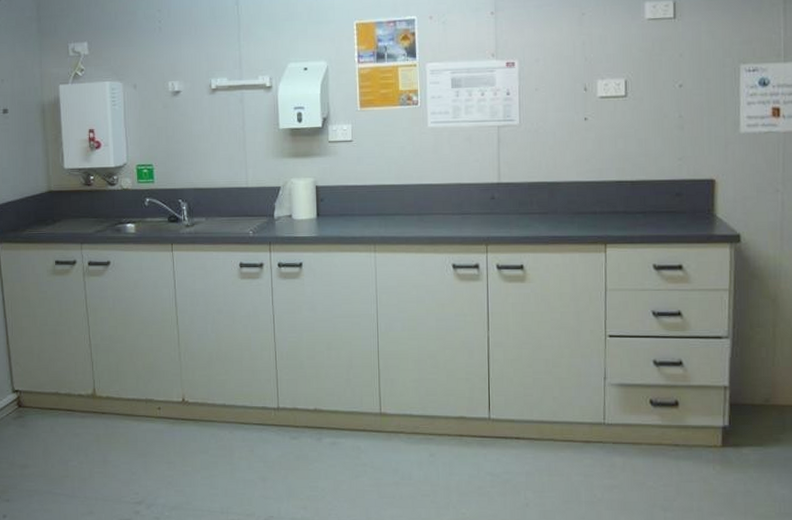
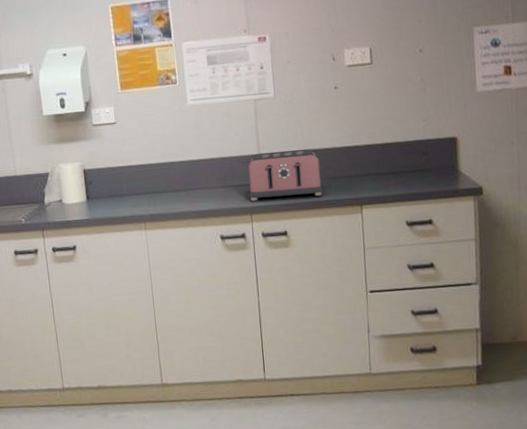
toaster: none [485,181,565,231] -> present [247,149,323,201]

